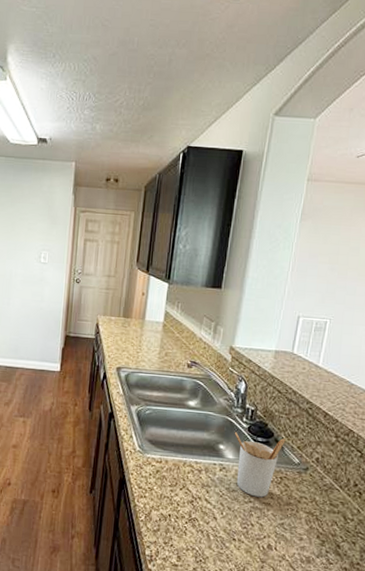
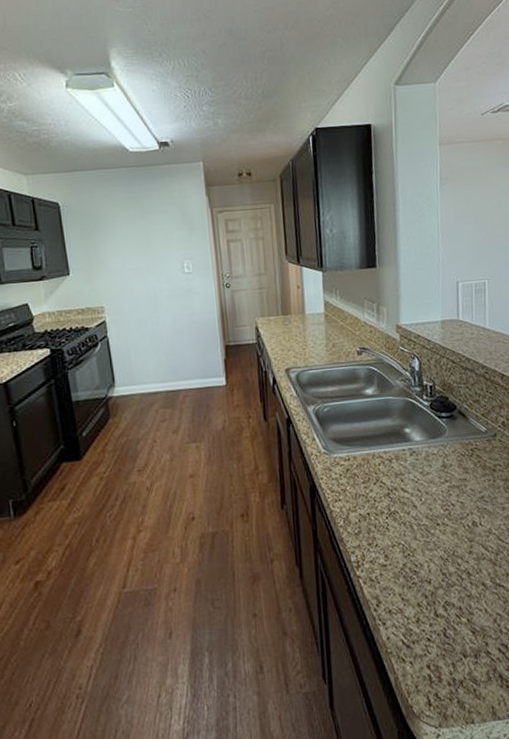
utensil holder: present [235,432,286,498] -> none [418,409,469,475]

